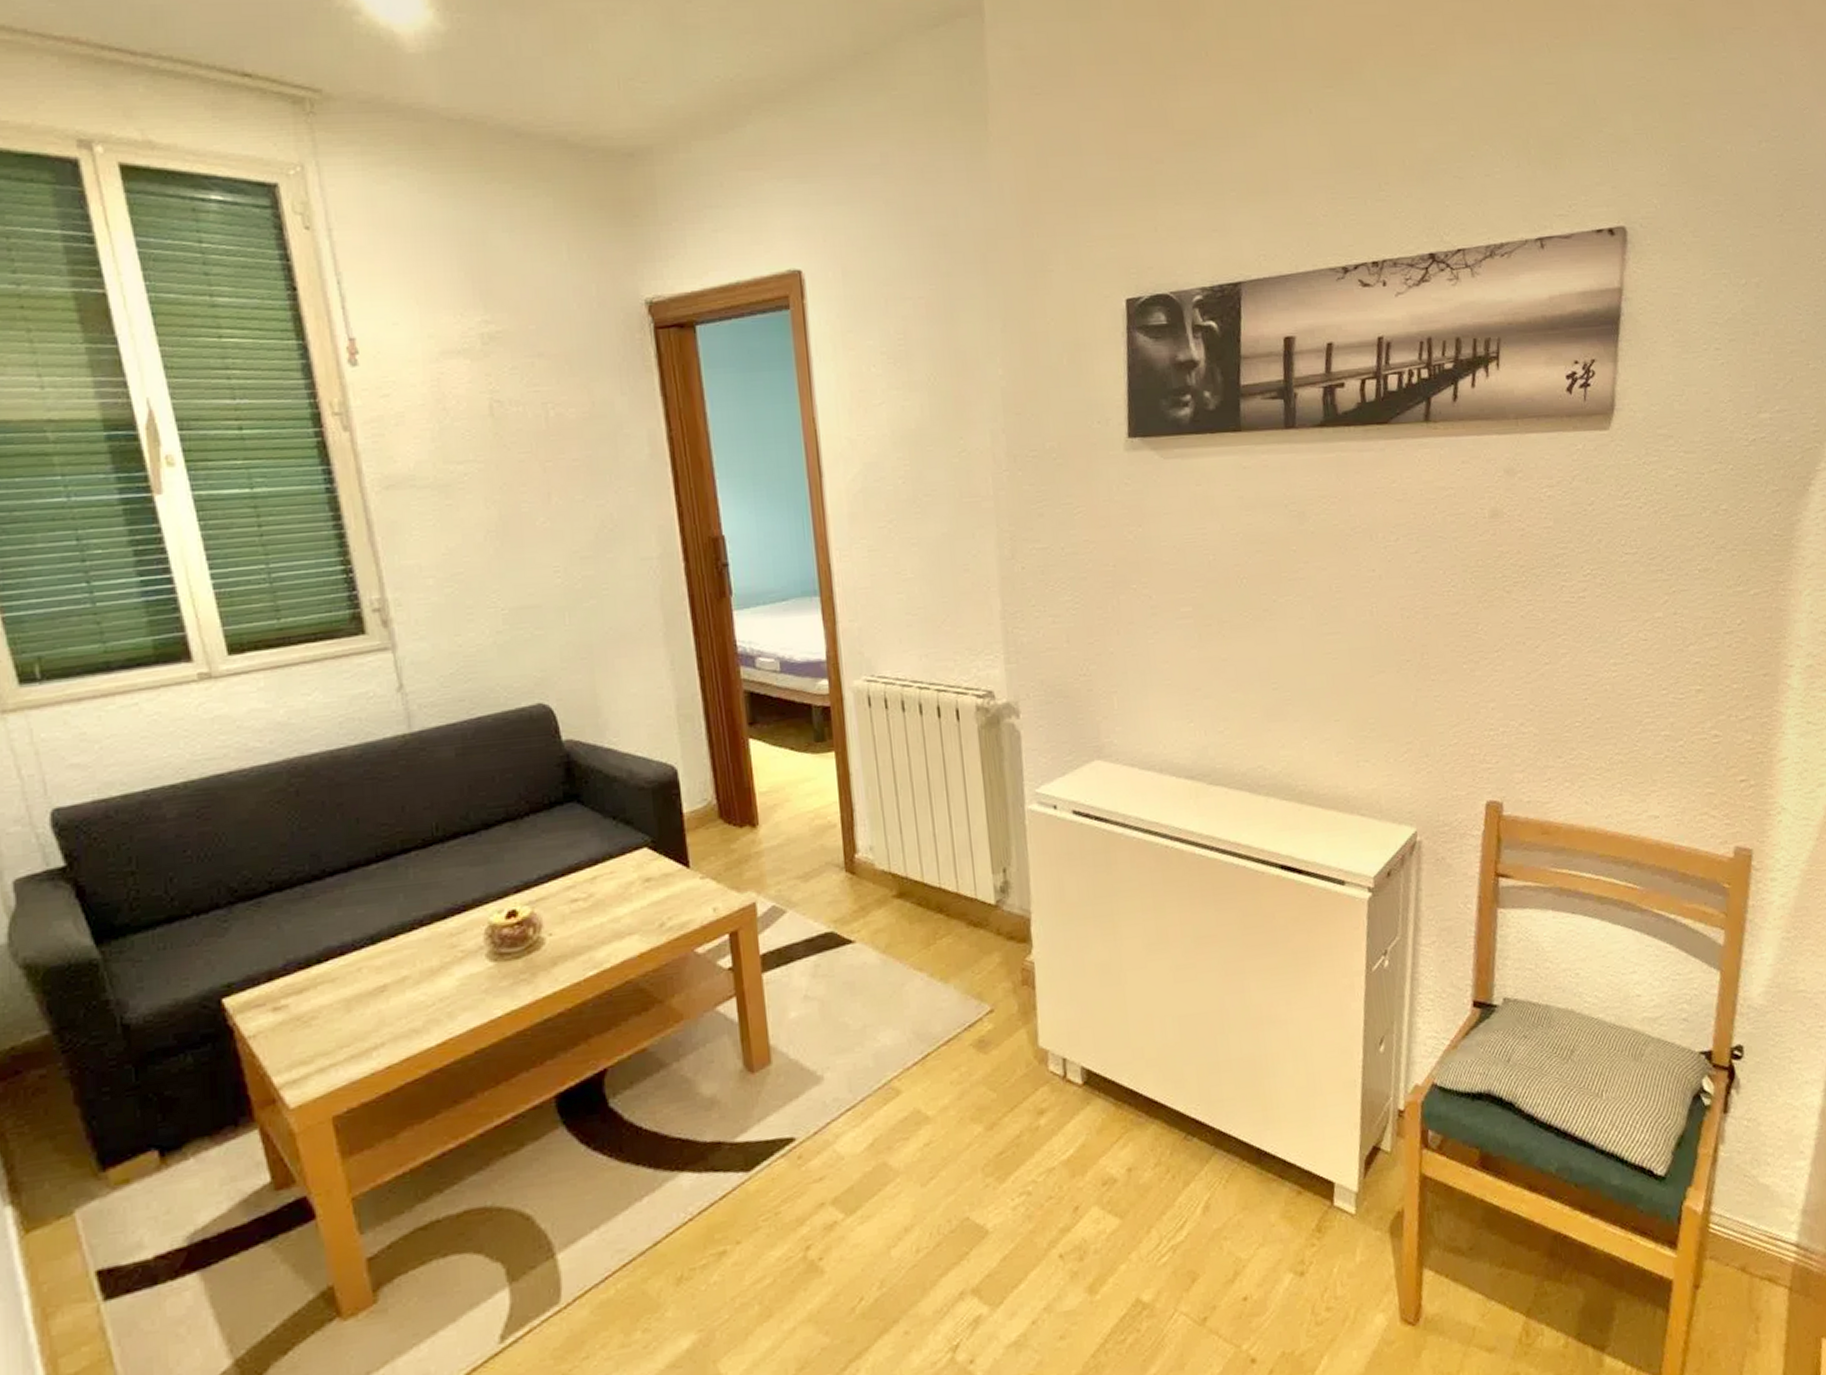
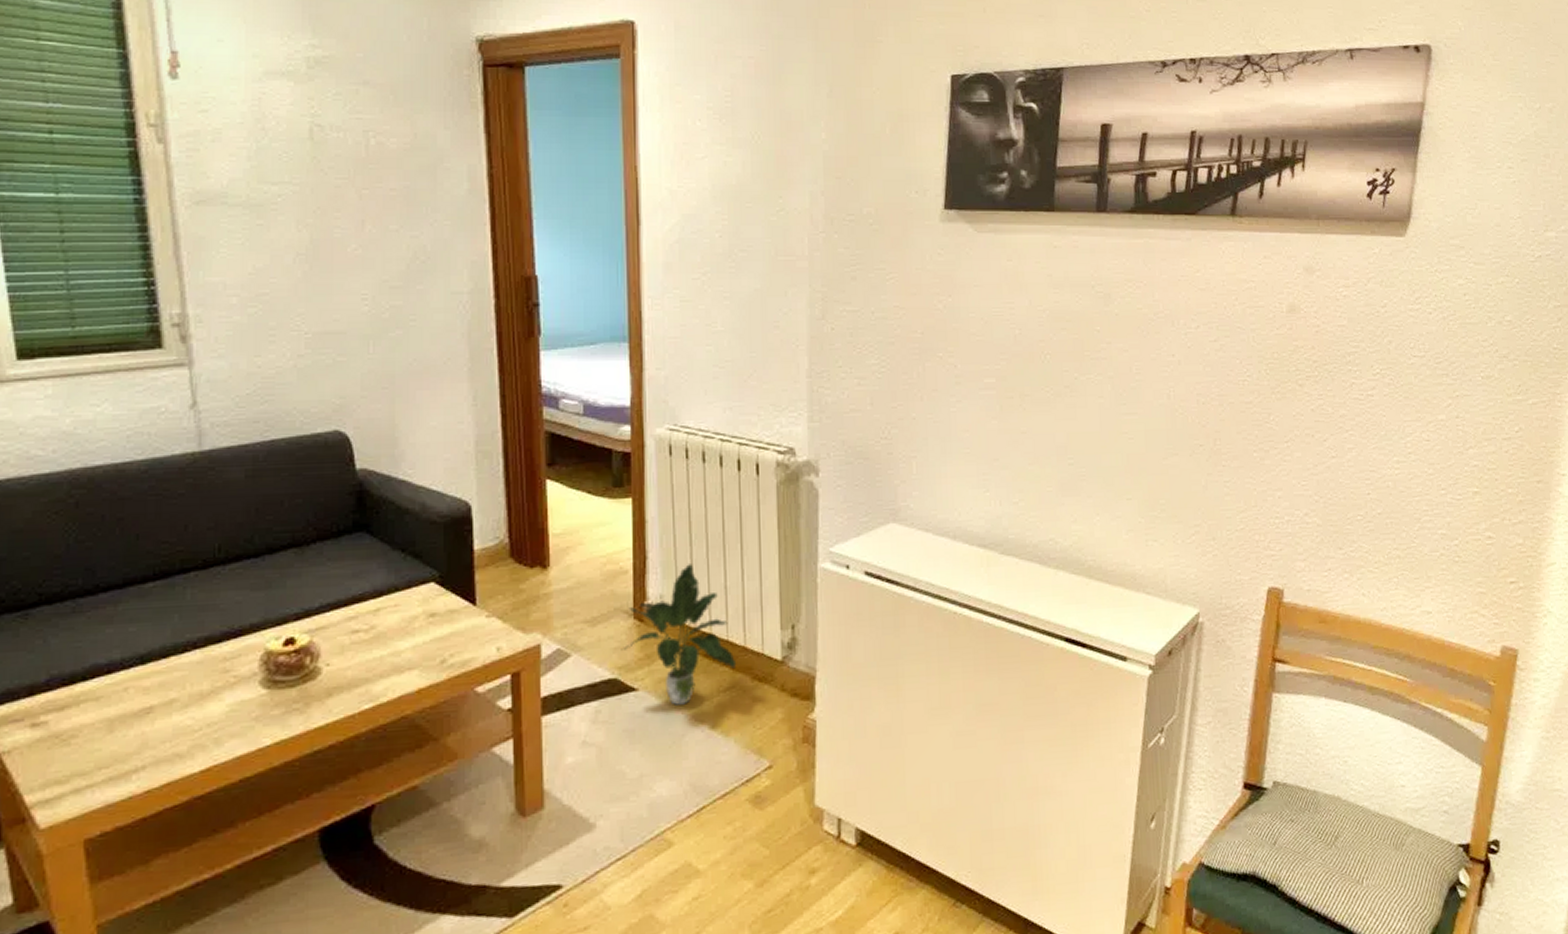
potted plant: none [835,813,951,955] -> present [621,564,737,705]

